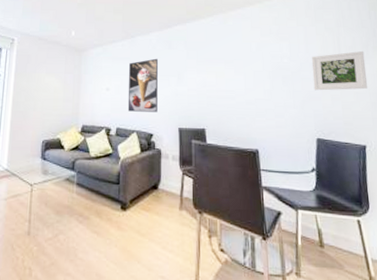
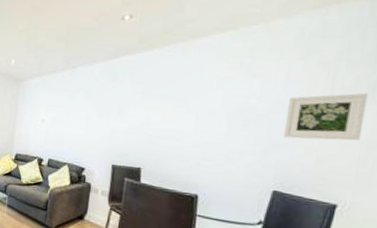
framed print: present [127,58,158,112] -> none [61,91,99,147]

